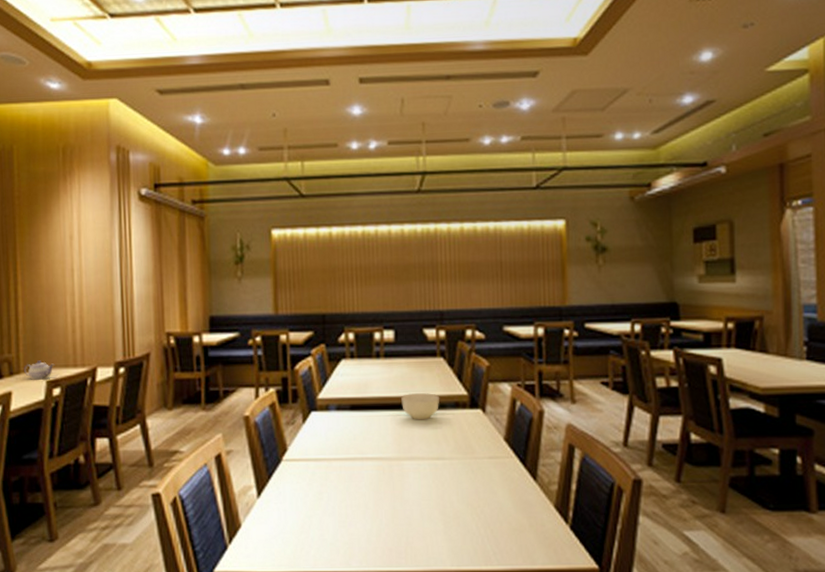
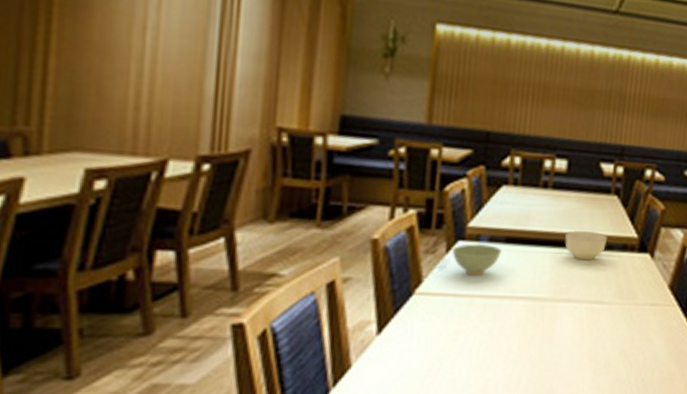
teapot: present [24,360,55,381] -> none [49,140,102,167]
bowl: none [307,412,348,442] -> present [452,243,501,277]

